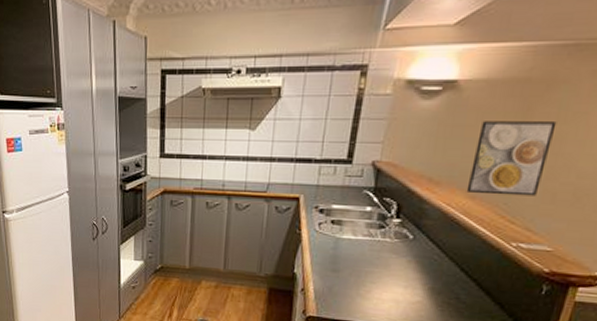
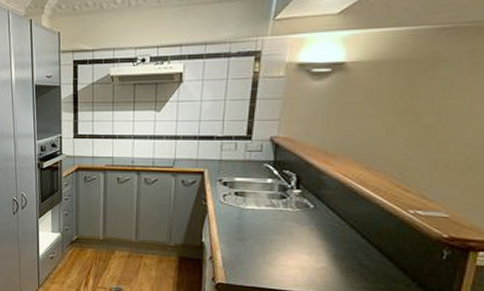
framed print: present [466,121,557,196] -> none [361,97,442,166]

